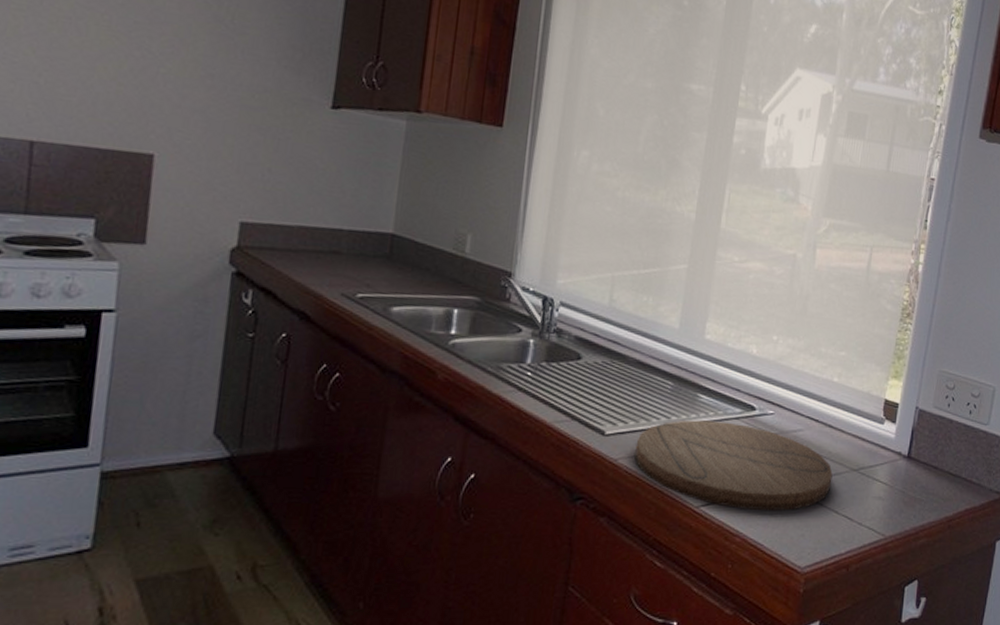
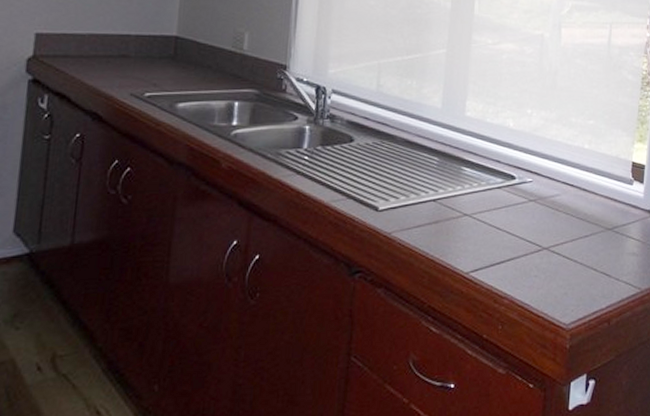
cutting board: present [634,420,833,512] -> none [407,191,589,273]

